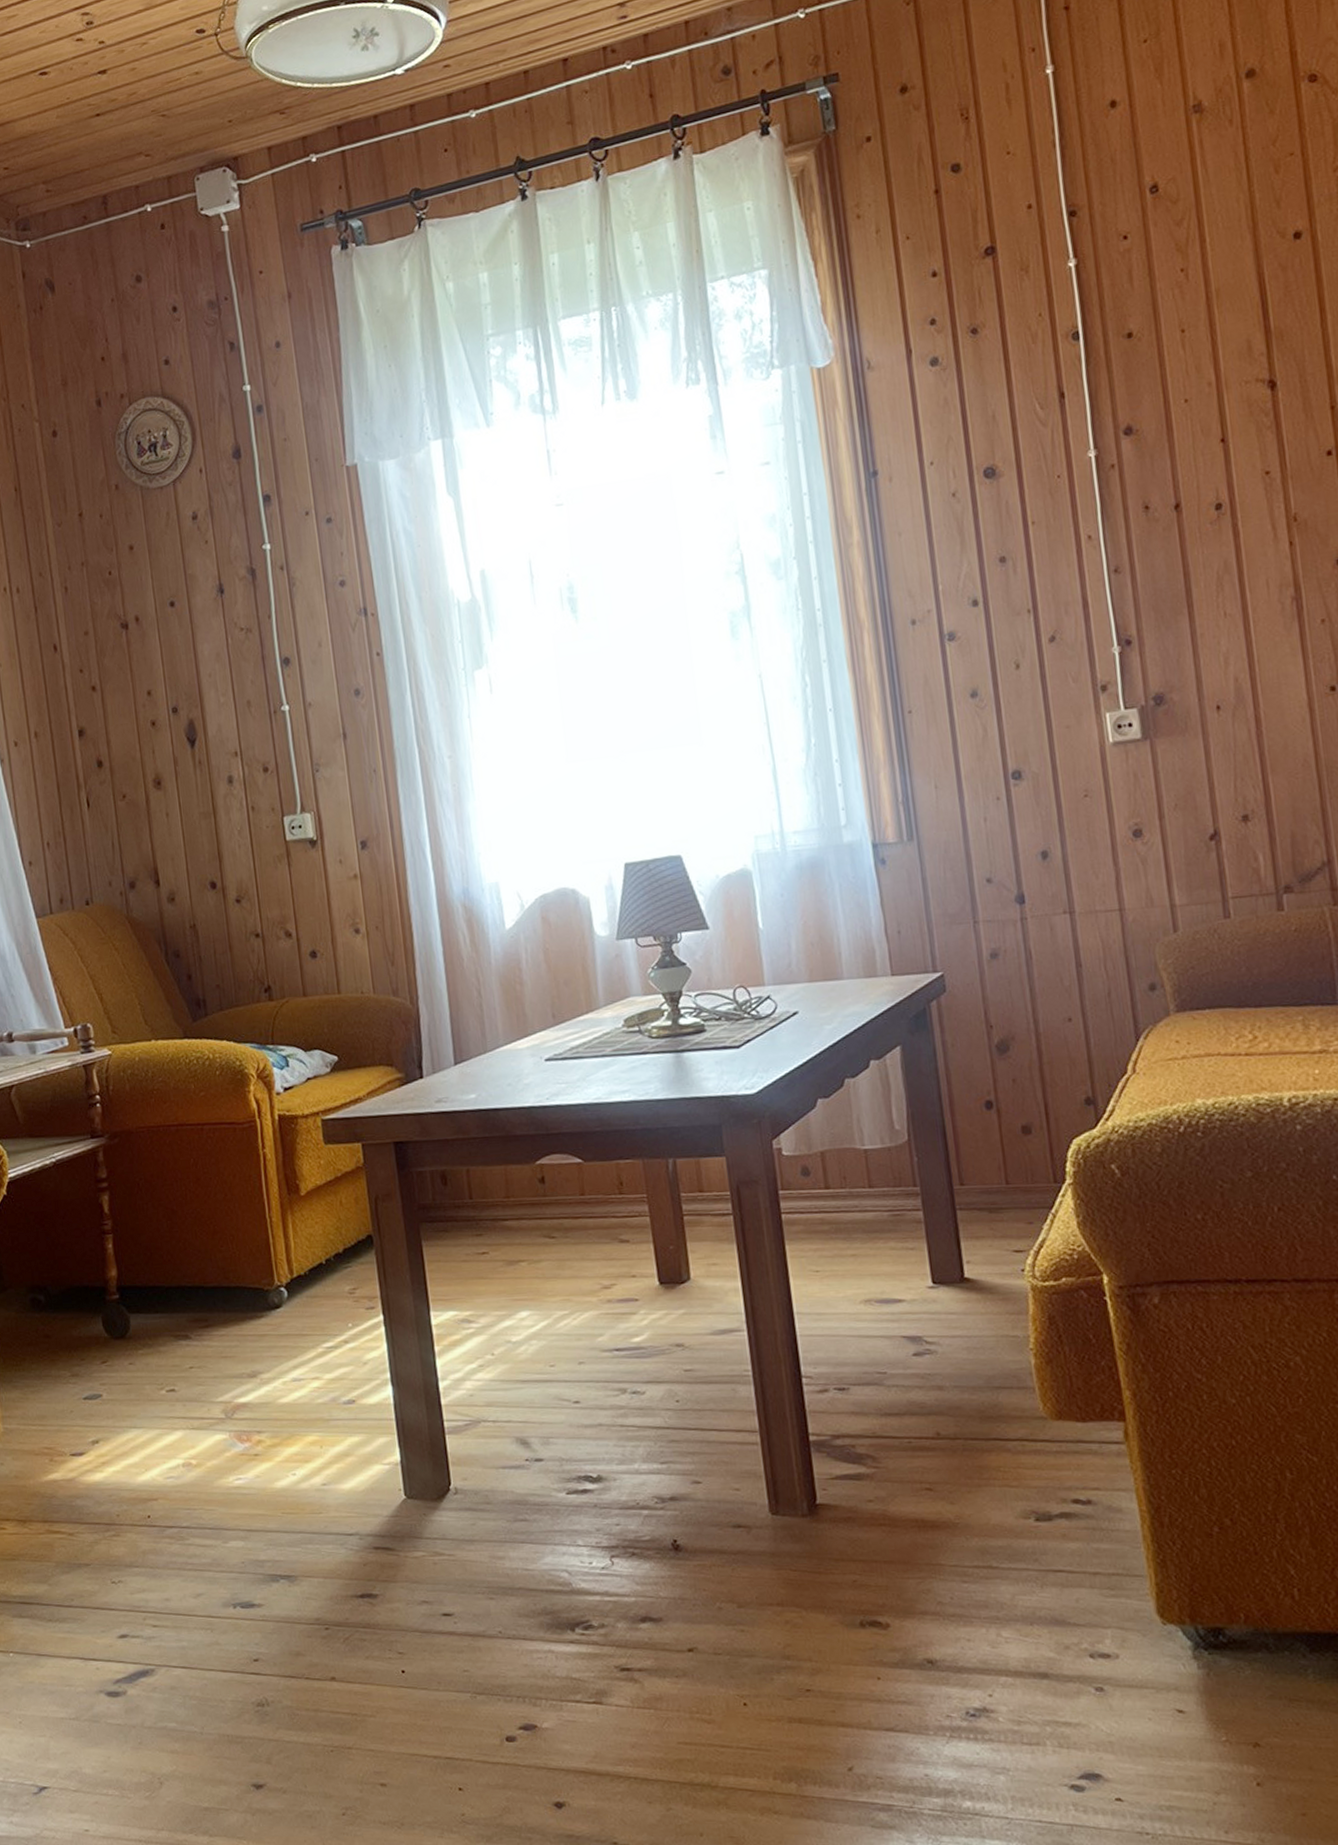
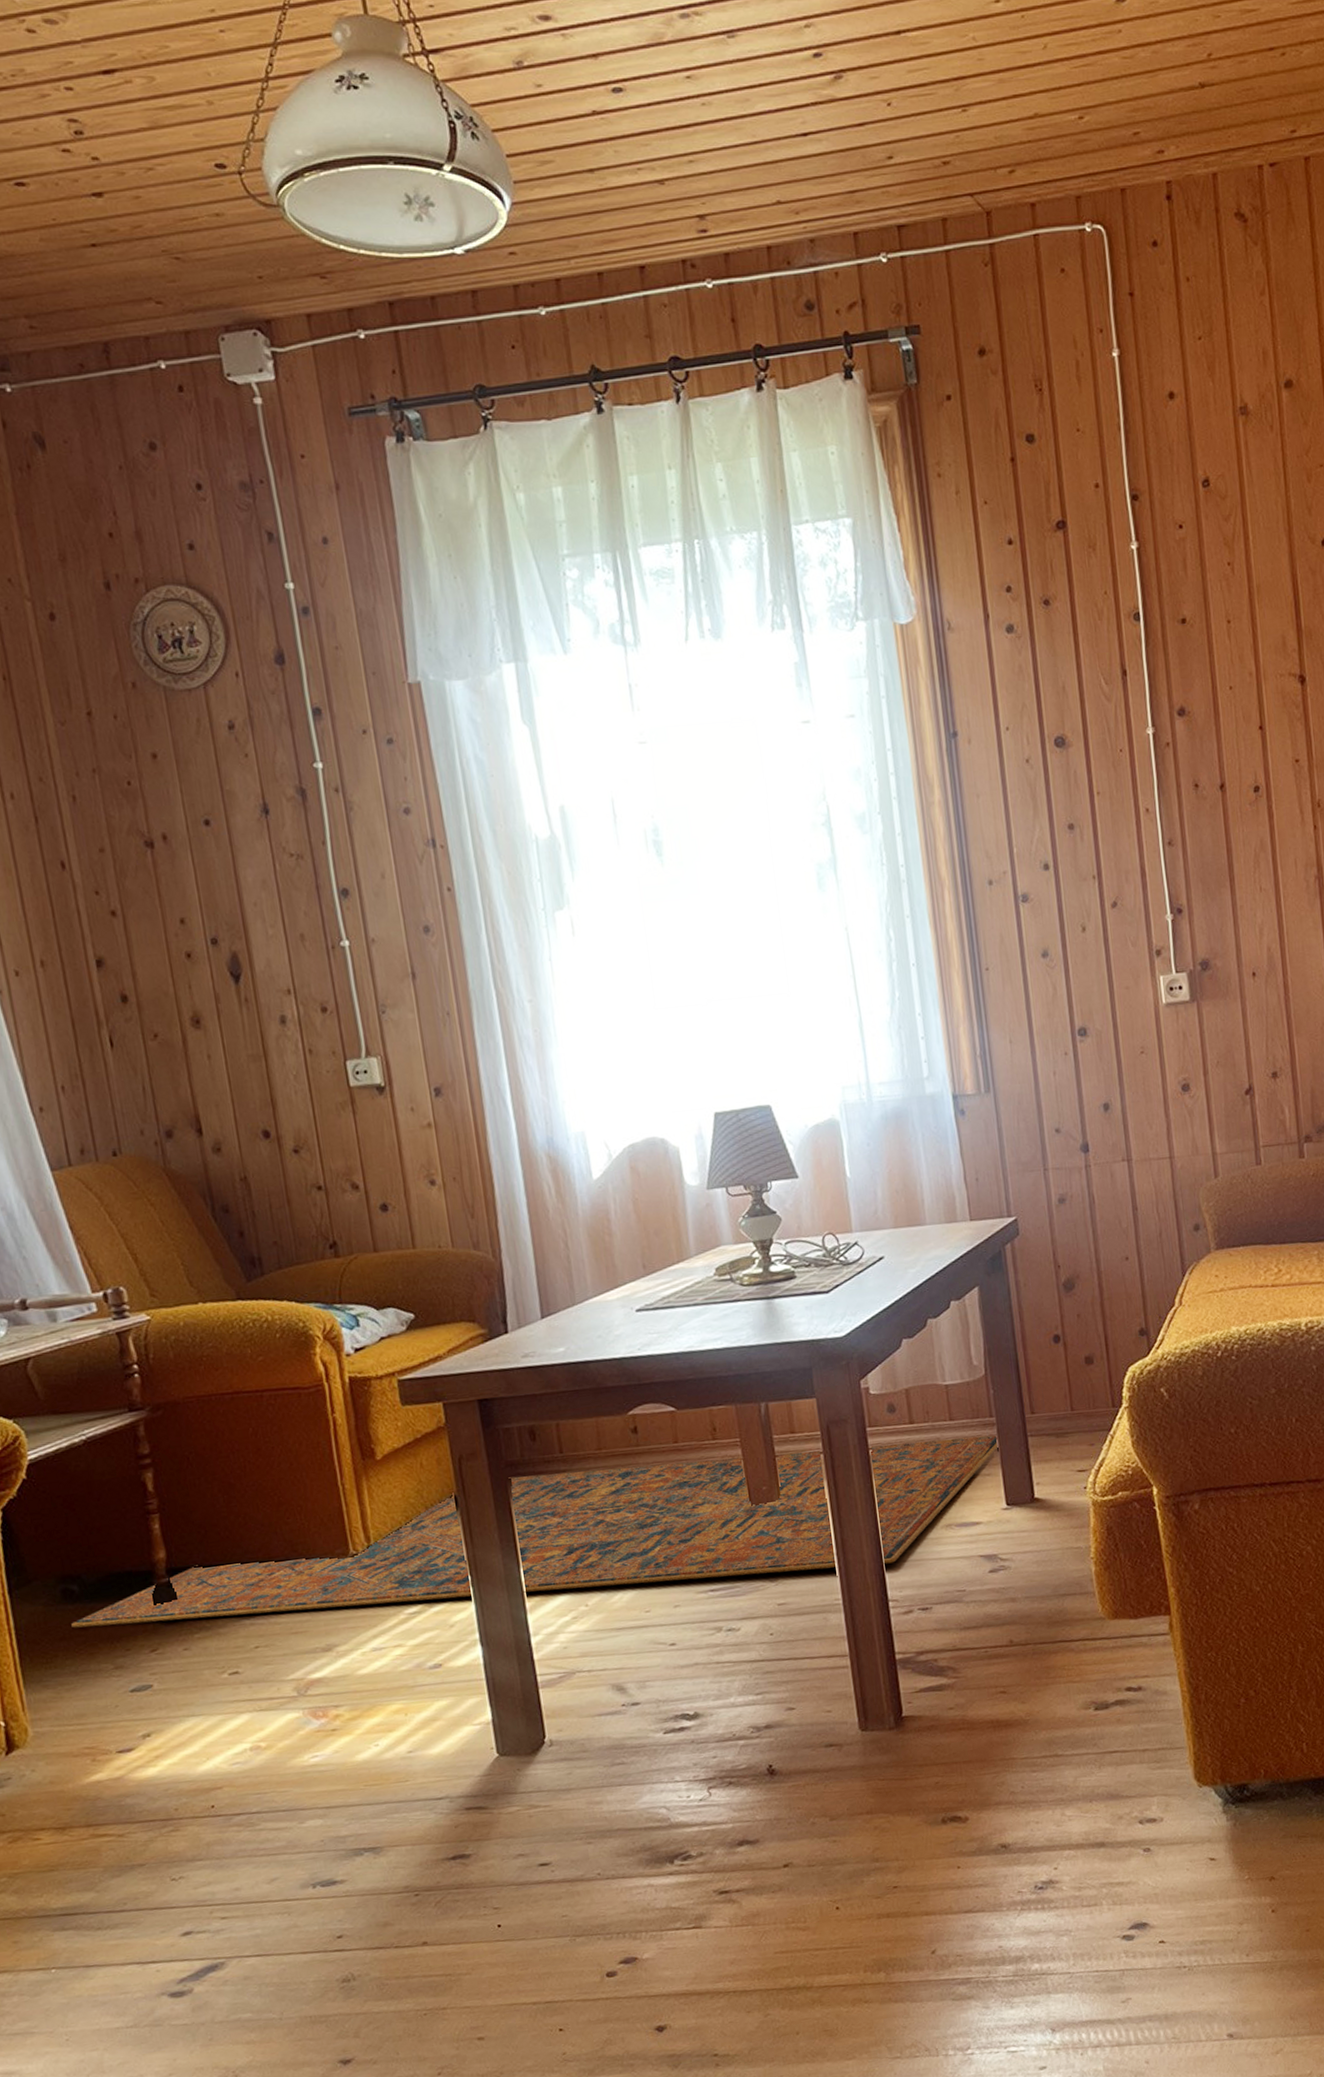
rug: none [37,1205,925,1337] -> present [71,1435,1000,1628]

